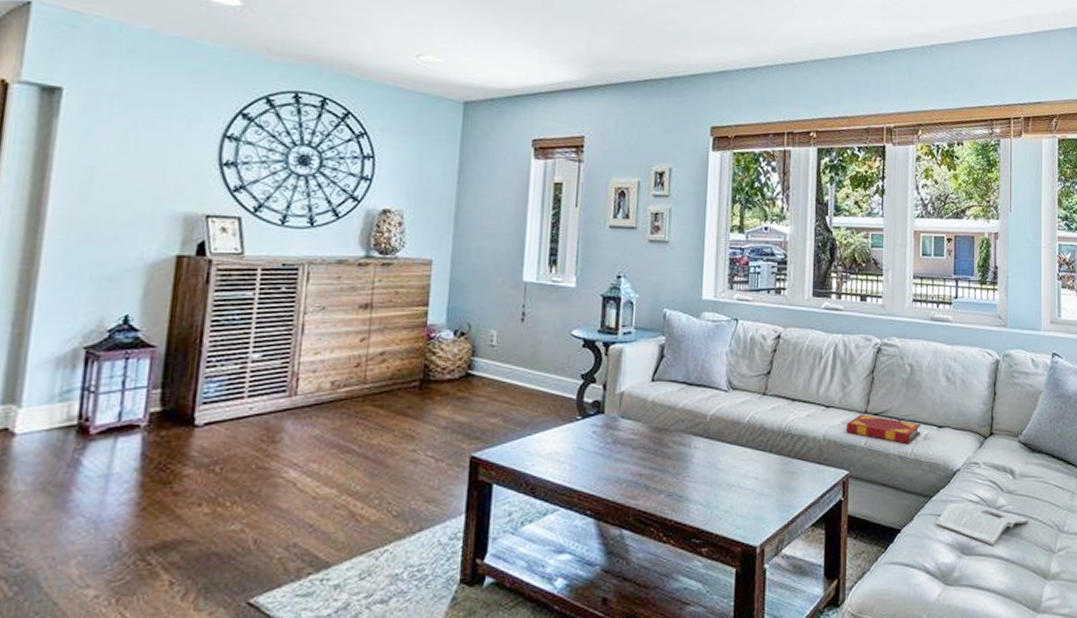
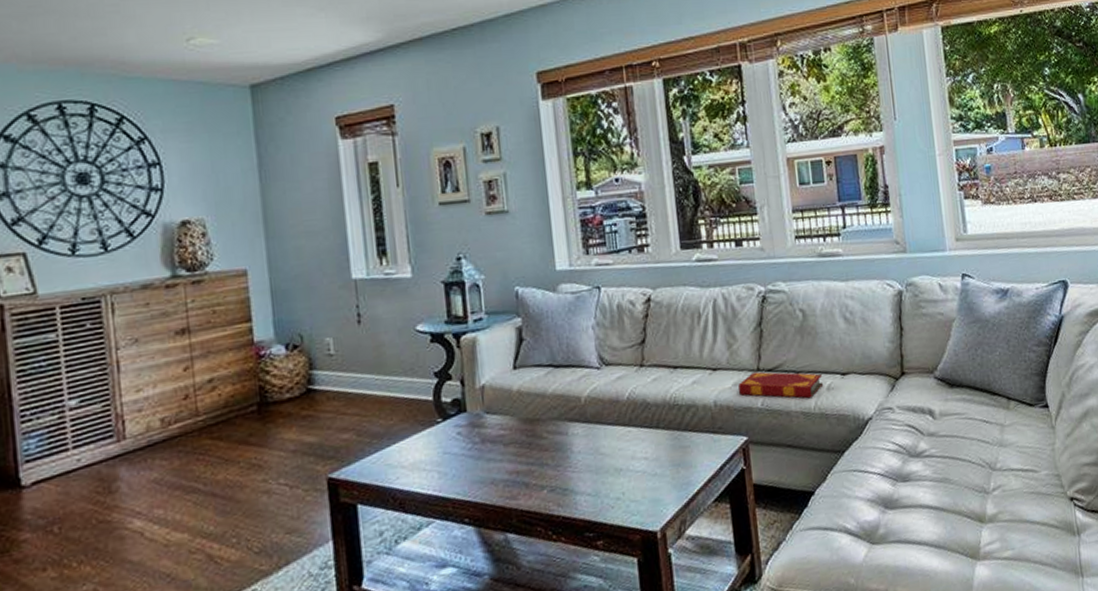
magazine: present [935,502,1028,546] -> none [851,450,956,496]

